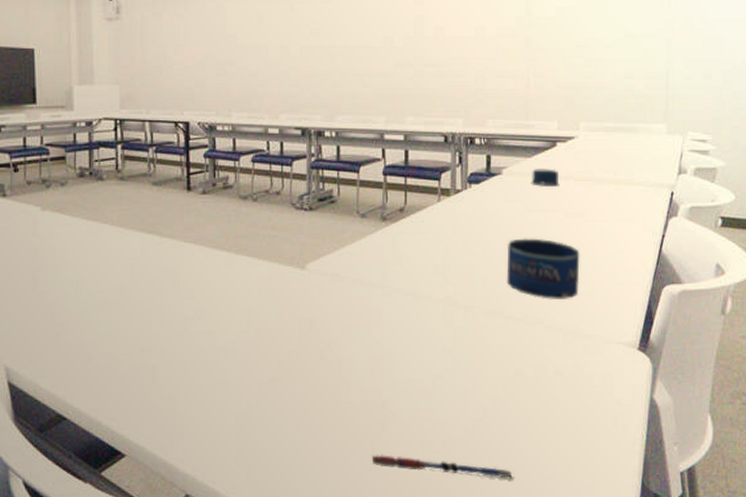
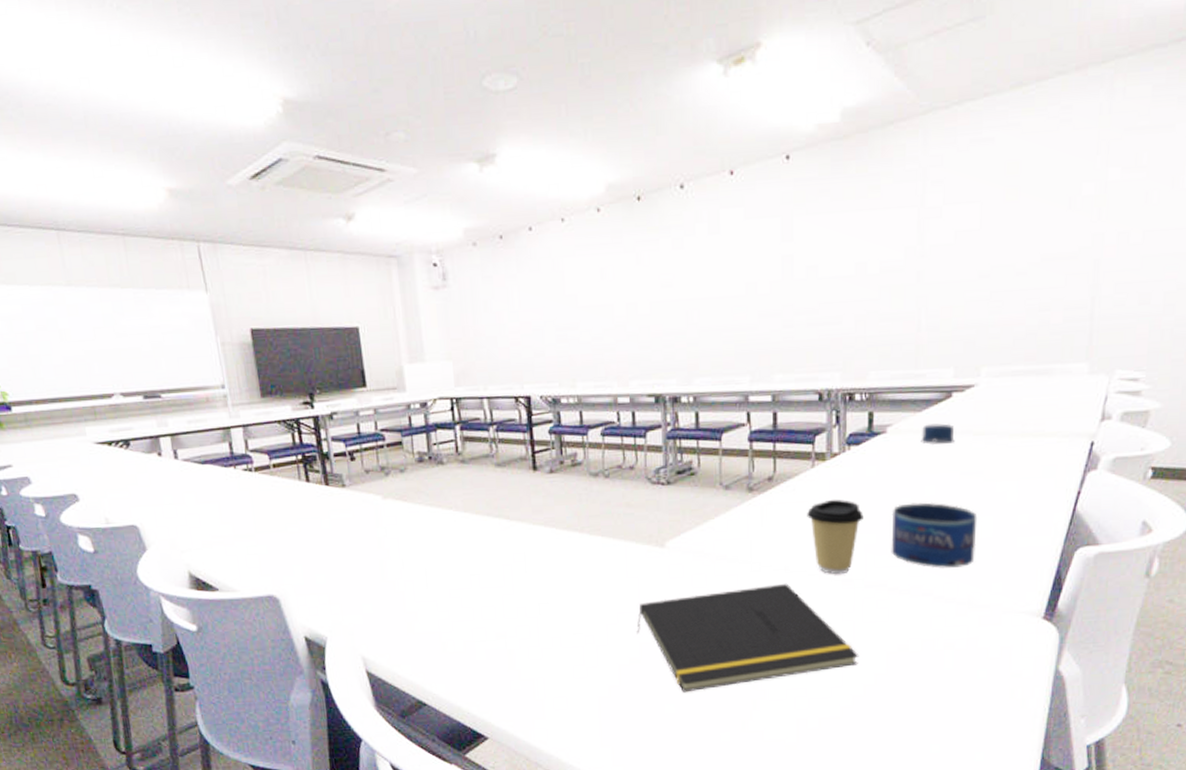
notepad: none [276,308,480,412] -> present [636,583,860,693]
pen: present [371,455,513,479] -> none [742,733,896,755]
coffee cup: none [433,231,483,301] -> present [807,499,864,574]

